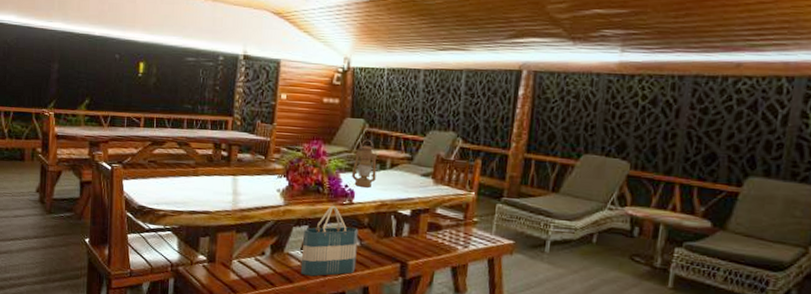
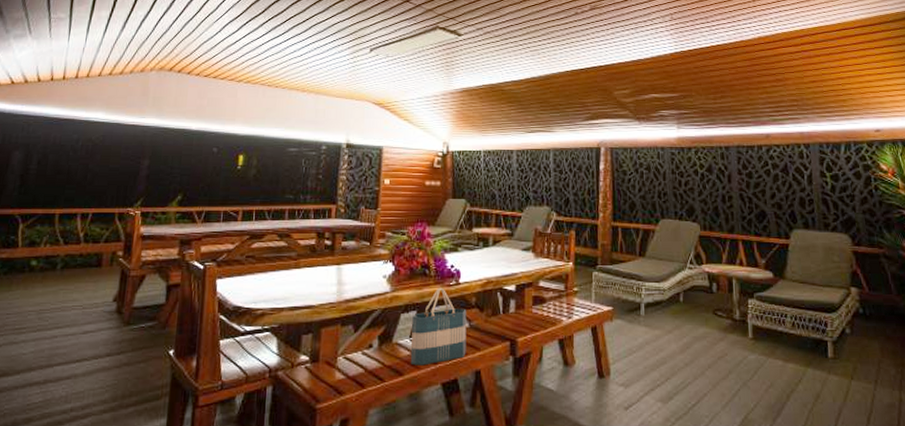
lantern: present [352,139,378,188] -> none [457,218,480,266]

